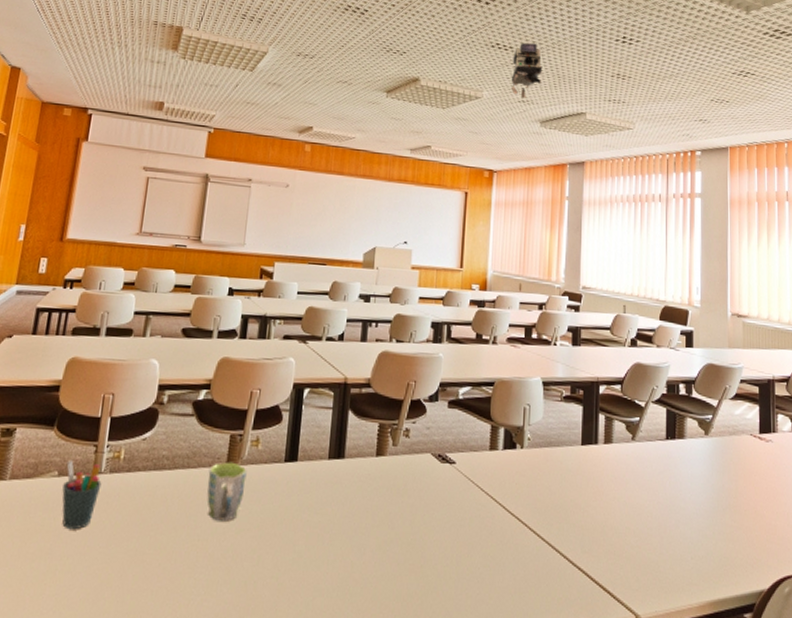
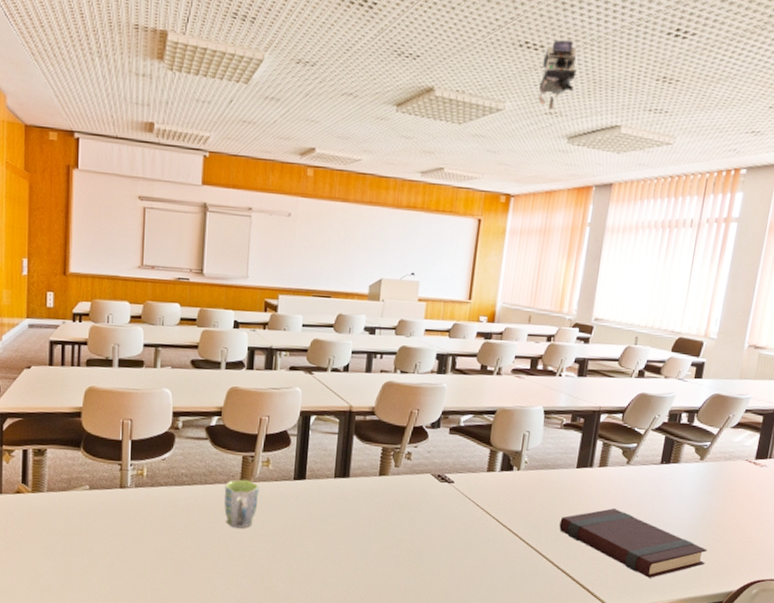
pen holder: present [62,459,102,530] -> none [95,476,129,533]
book: none [570,491,729,576] -> present [559,508,707,578]

